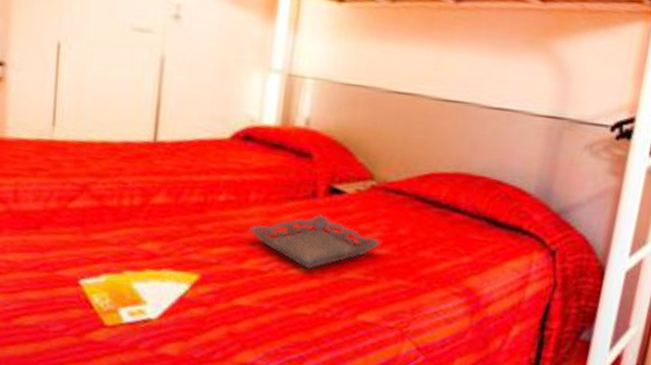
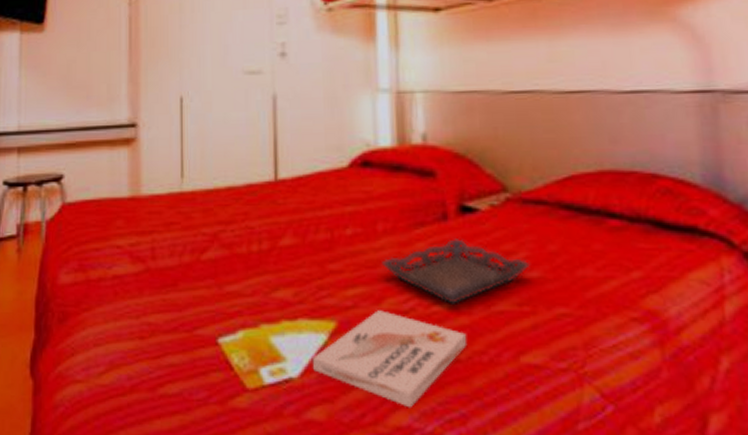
book: none [172,268,316,350] -> present [313,310,468,409]

